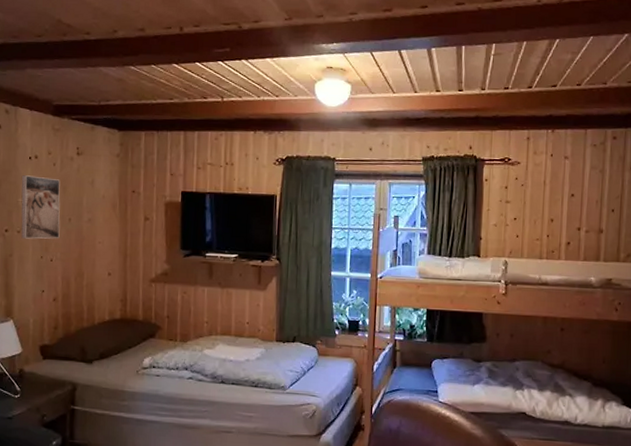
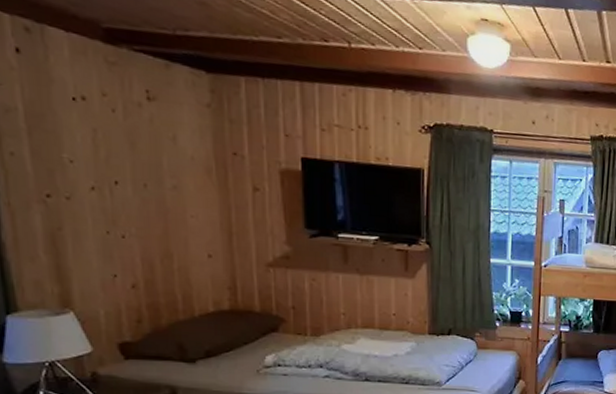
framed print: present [21,175,60,239] -> none [63,122,132,210]

